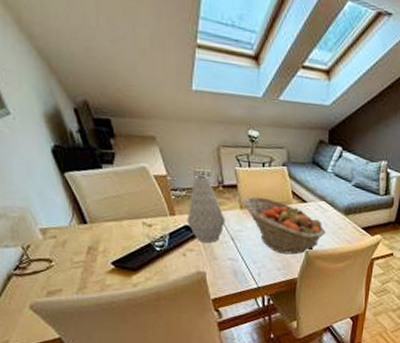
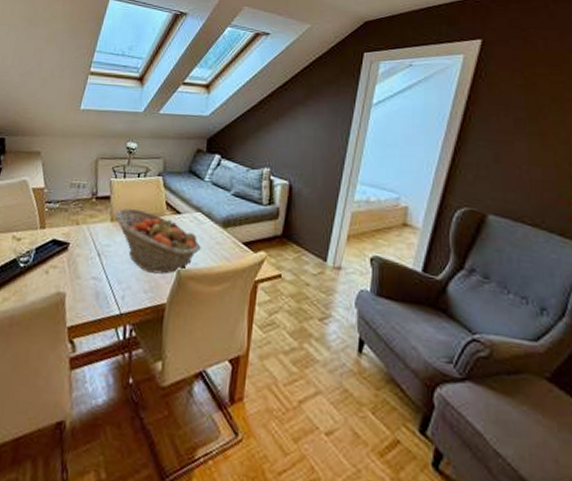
vase: present [187,175,226,244] -> none [55,187,95,260]

